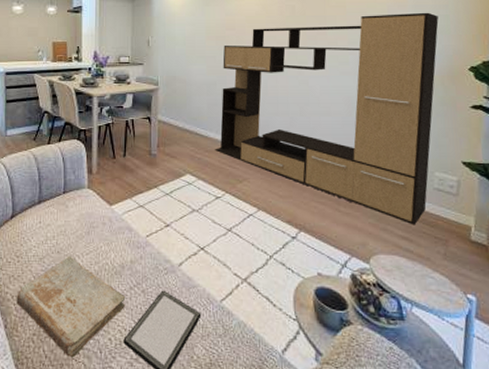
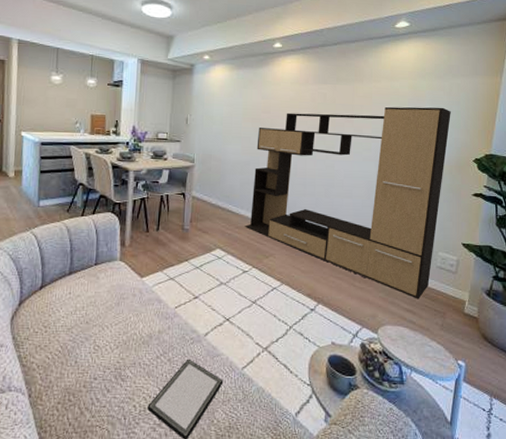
book: present [16,256,126,358] -> none [42,326,152,425]

